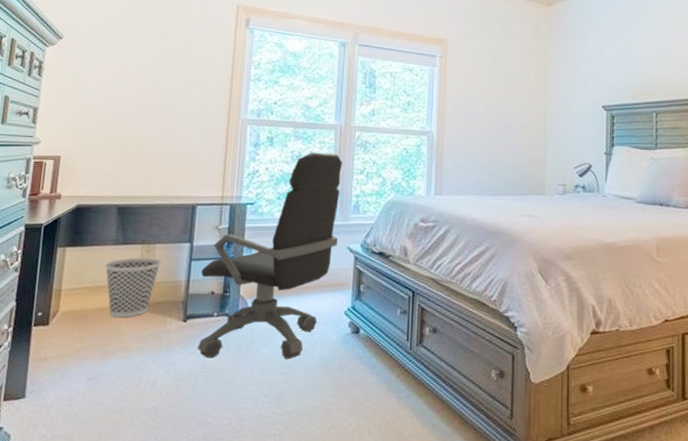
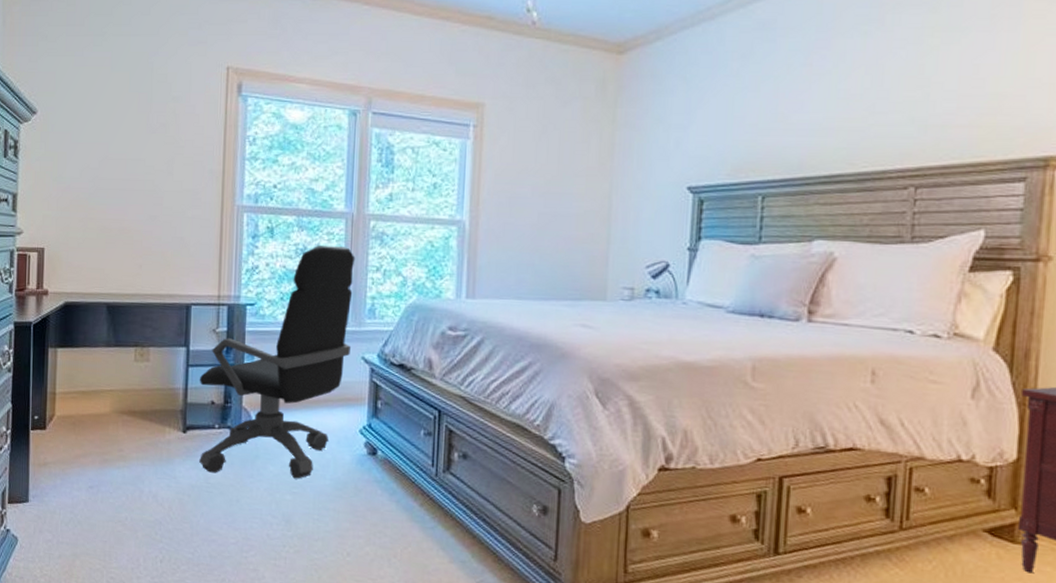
wastebasket: present [105,257,161,318] -> none [98,361,156,425]

